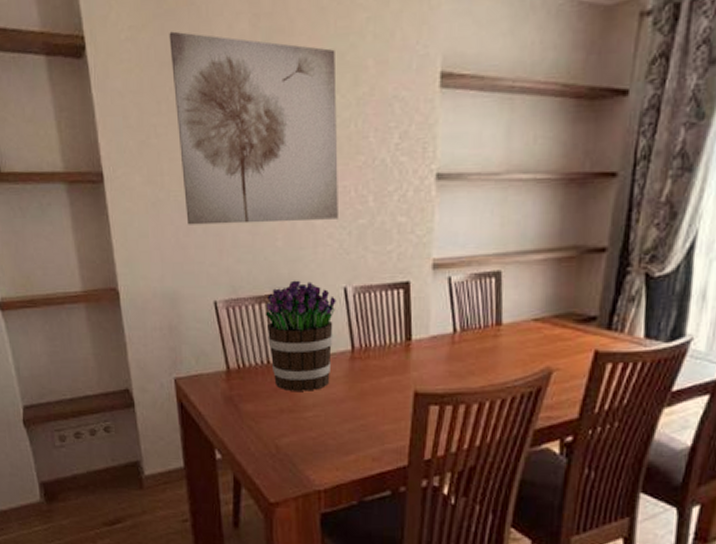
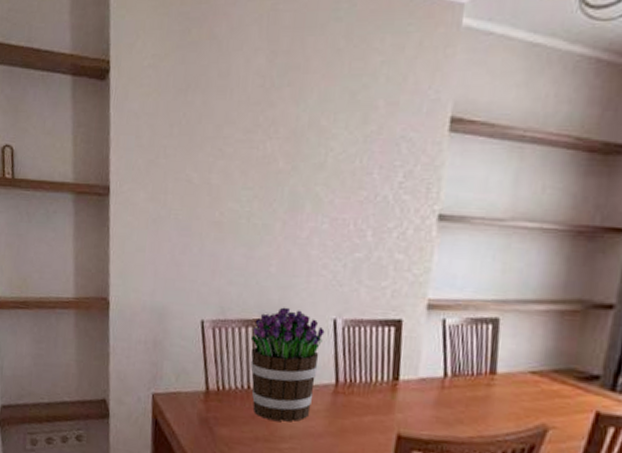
wall art: present [169,31,338,225] -> none [184,62,347,251]

